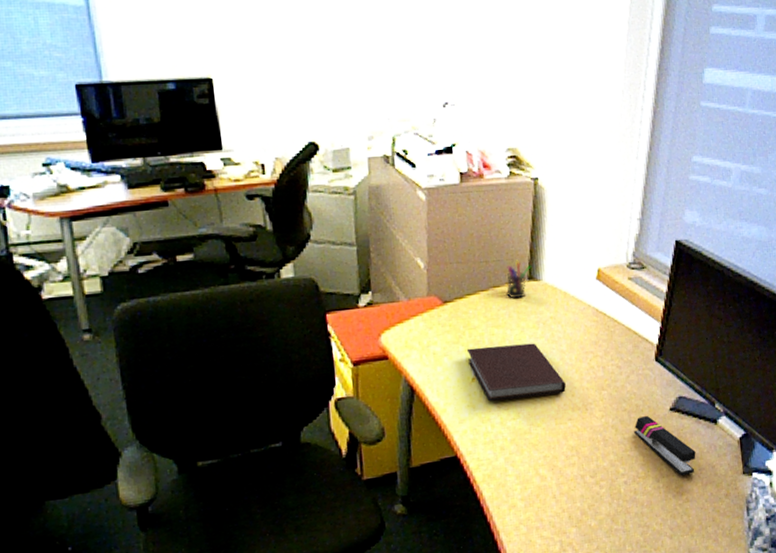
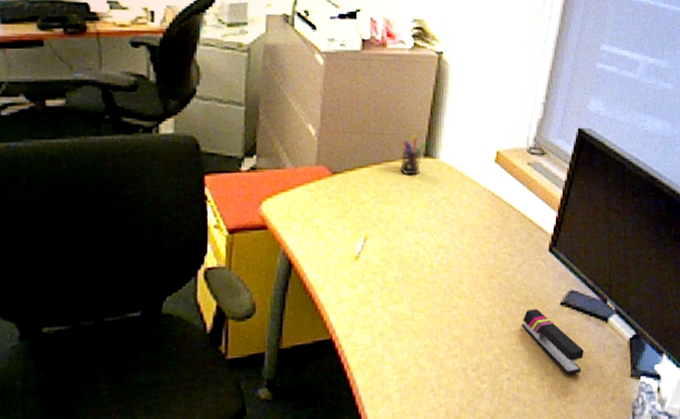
notebook: present [467,343,566,402] -> none [353,223,454,283]

